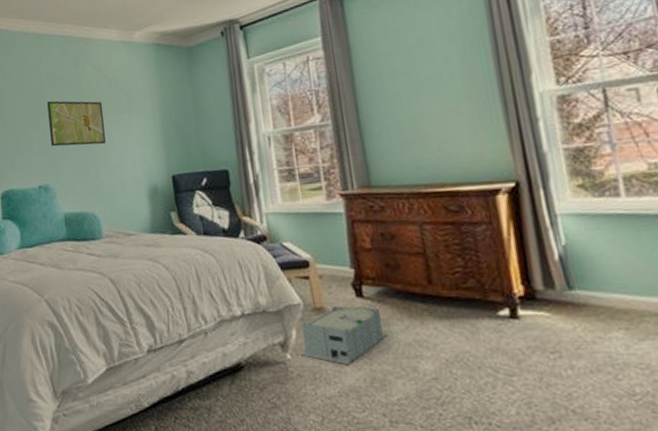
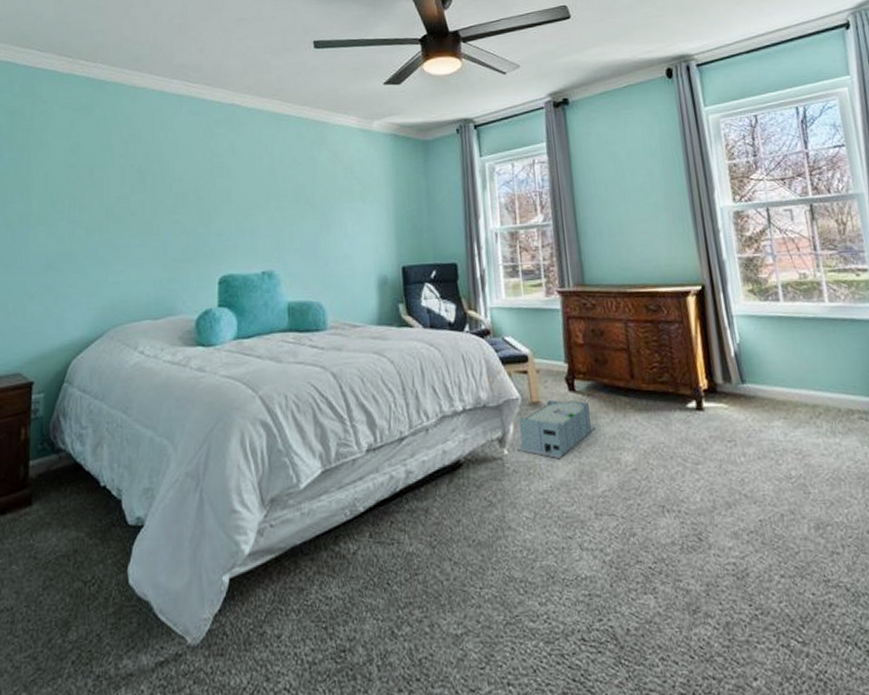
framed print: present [47,100,106,147] -> none [278,183,337,232]

